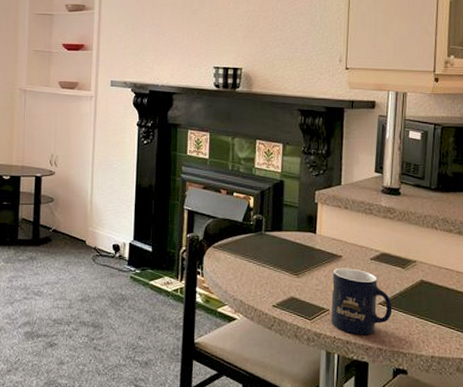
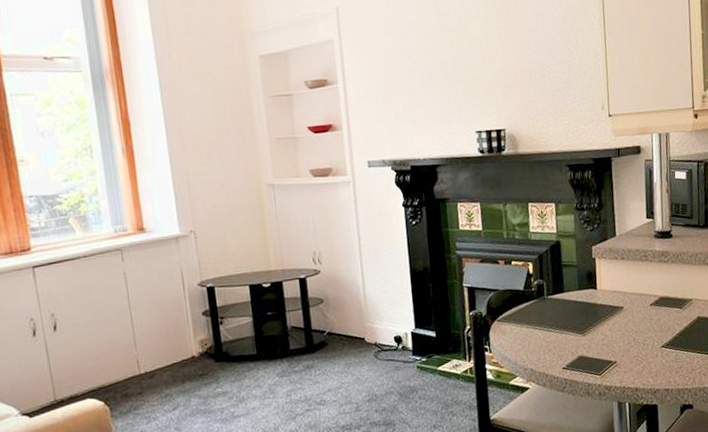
mug: present [330,268,393,336] -> none [616,317,675,381]

